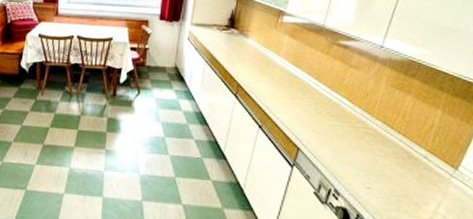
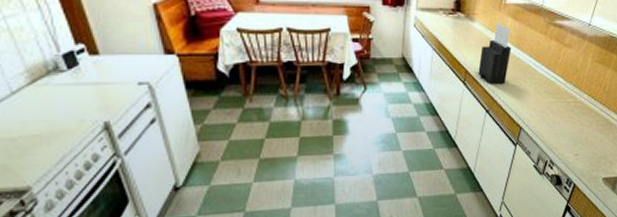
knife block: none [251,40,288,101] -> present [478,23,511,84]

